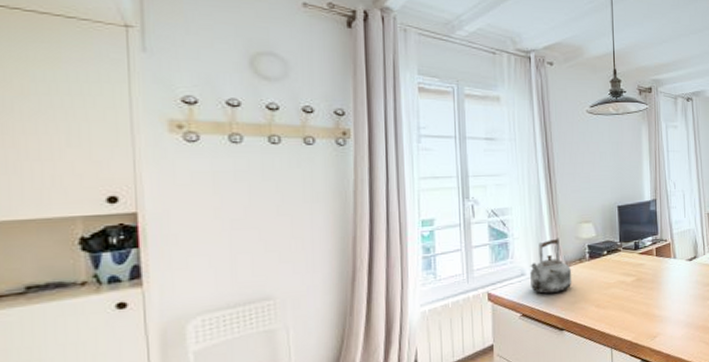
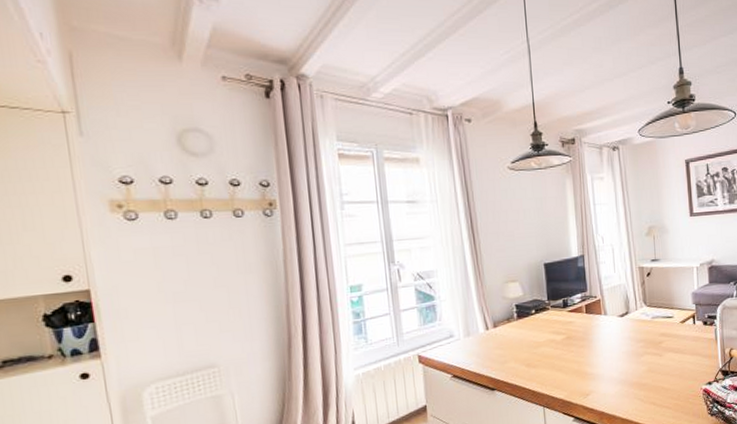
kettle: present [530,238,572,294] -> none [458,298,501,355]

